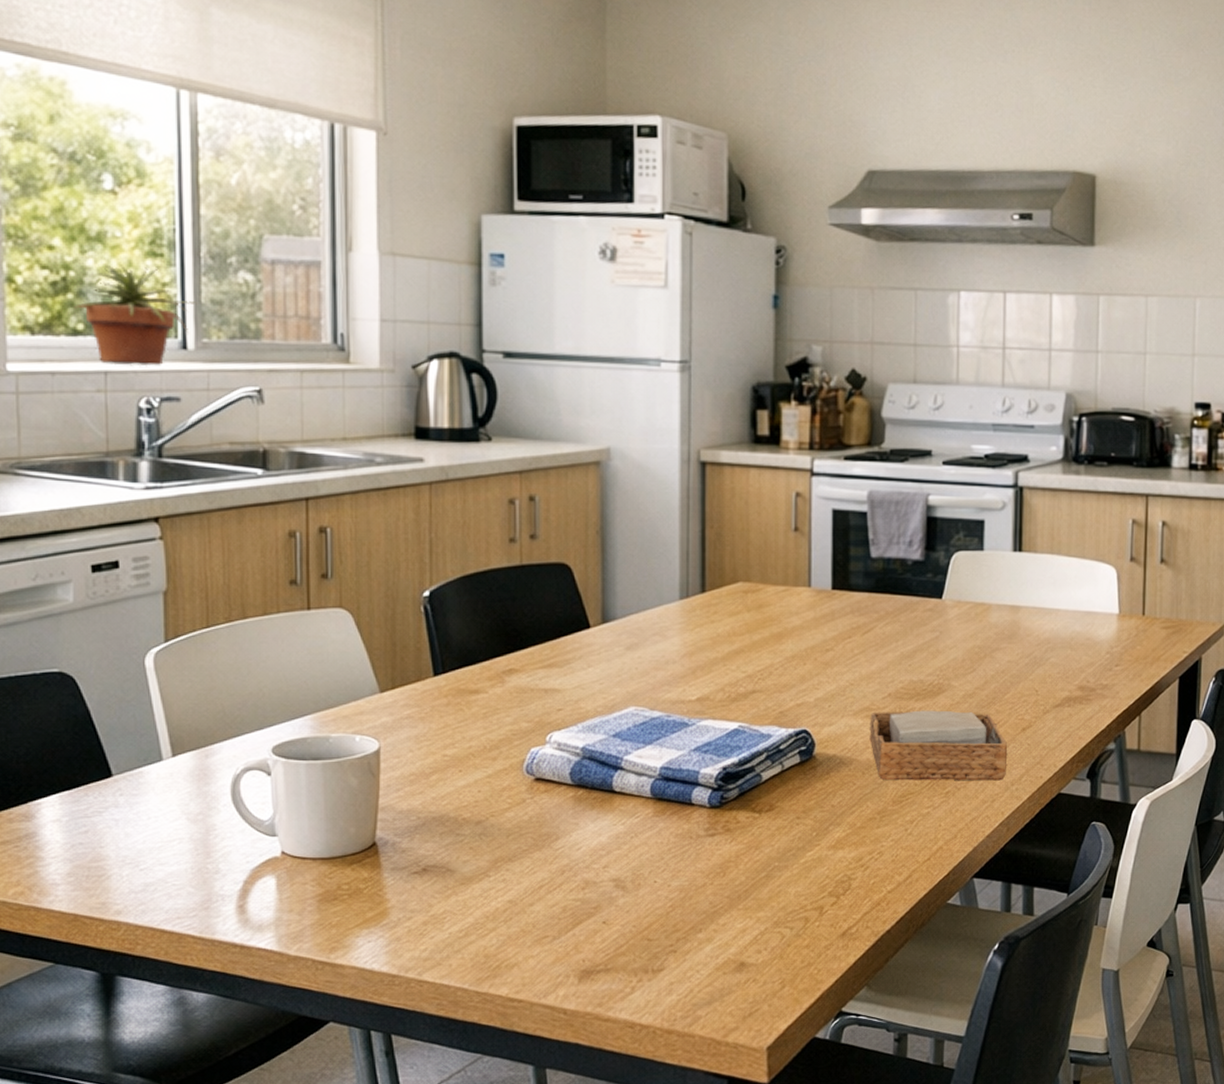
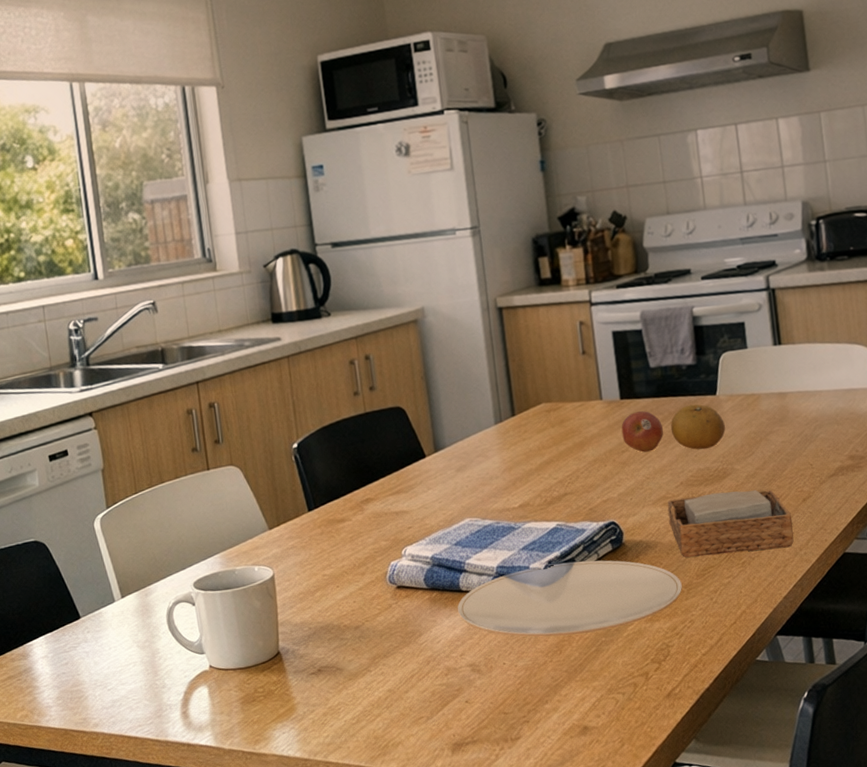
potted plant: present [70,264,198,367] -> none [14,219,103,300]
plate: none [606,771,875,857] -> present [457,560,682,638]
fruit: none [828,606,877,654] -> present [621,411,664,453]
fruit: none [885,606,947,659] -> present [670,404,725,450]

